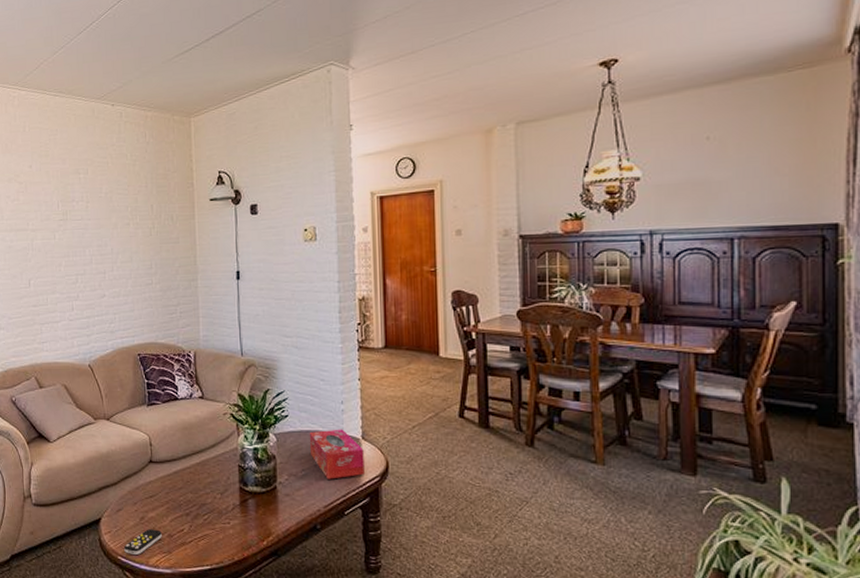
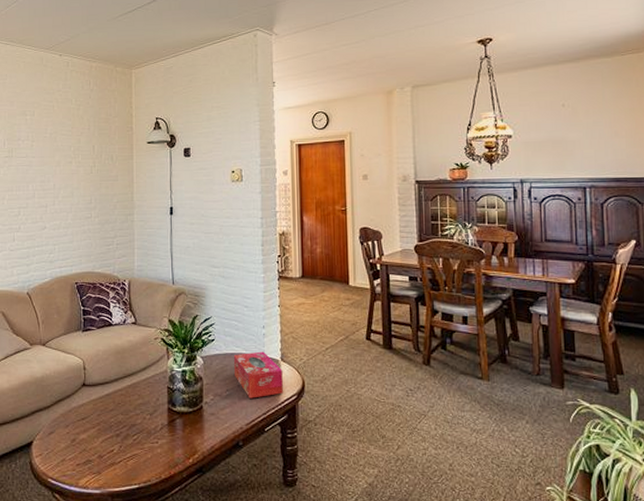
remote control: present [124,529,162,555] -> none [55,451,92,476]

